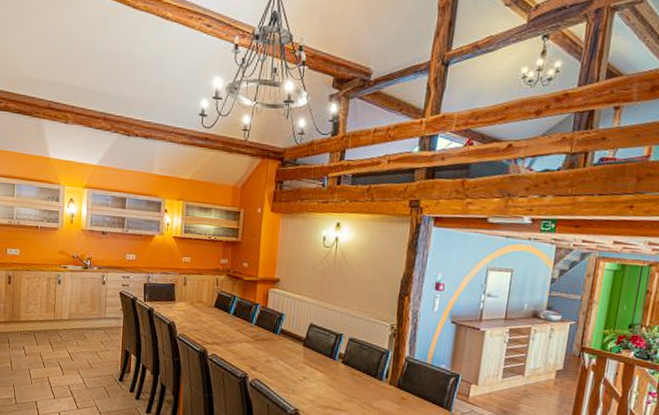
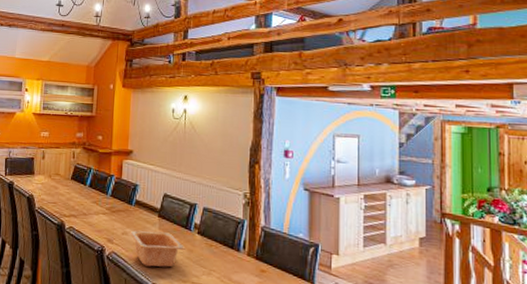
serving bowl: none [272,359,329,394] -> present [129,230,186,268]

